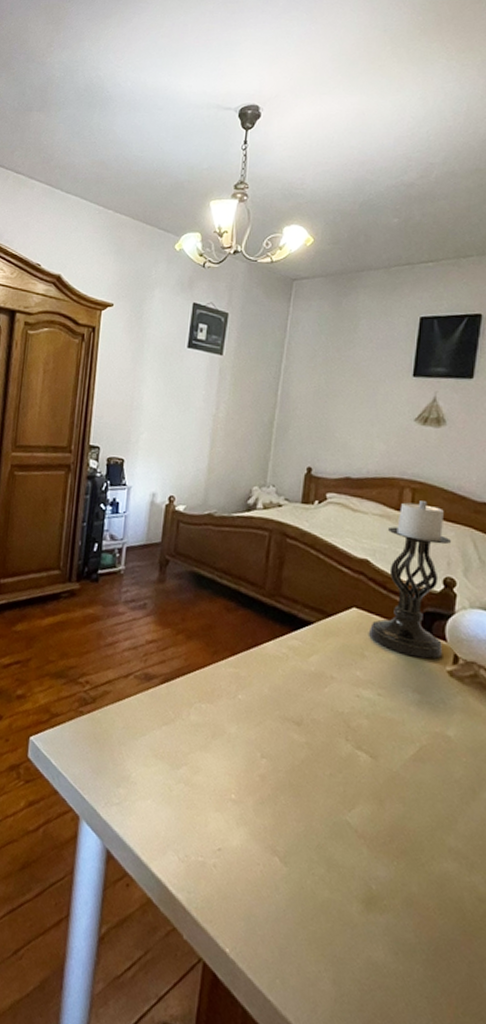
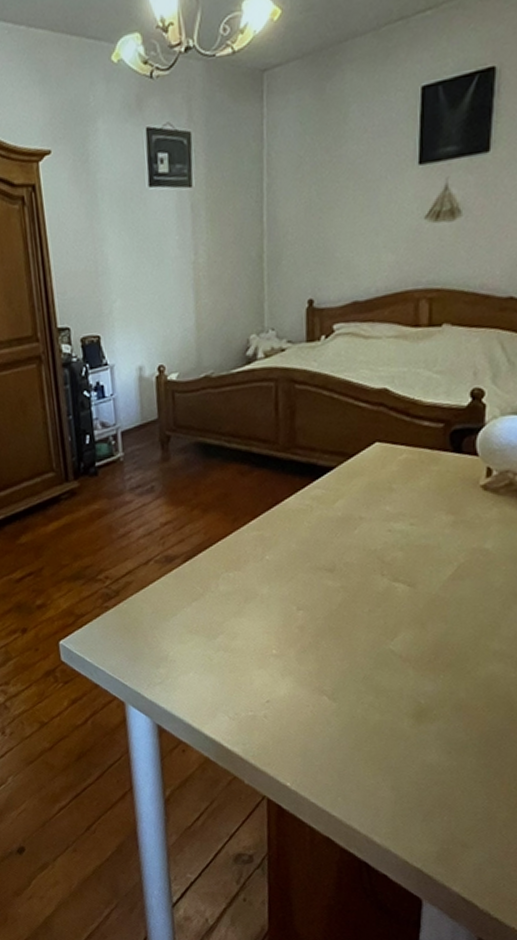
candle holder: present [368,501,451,660] -> none [394,310,476,480]

